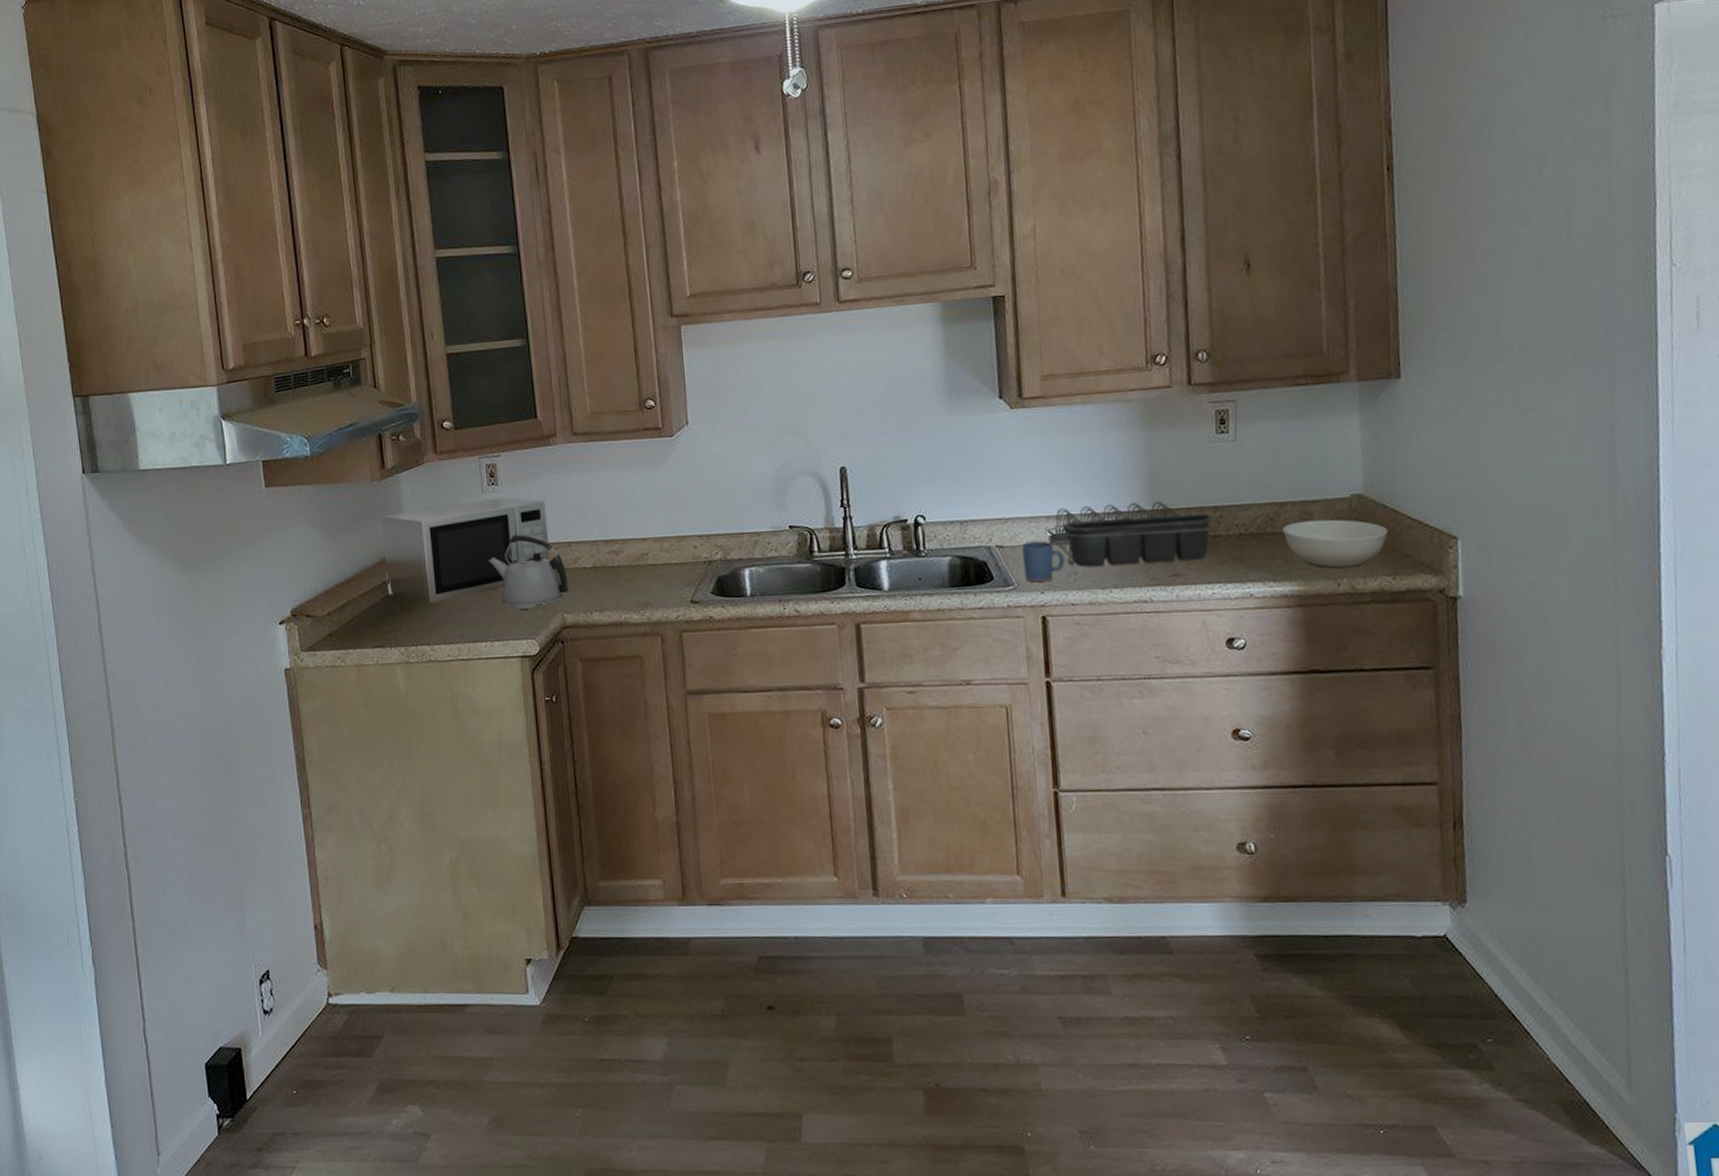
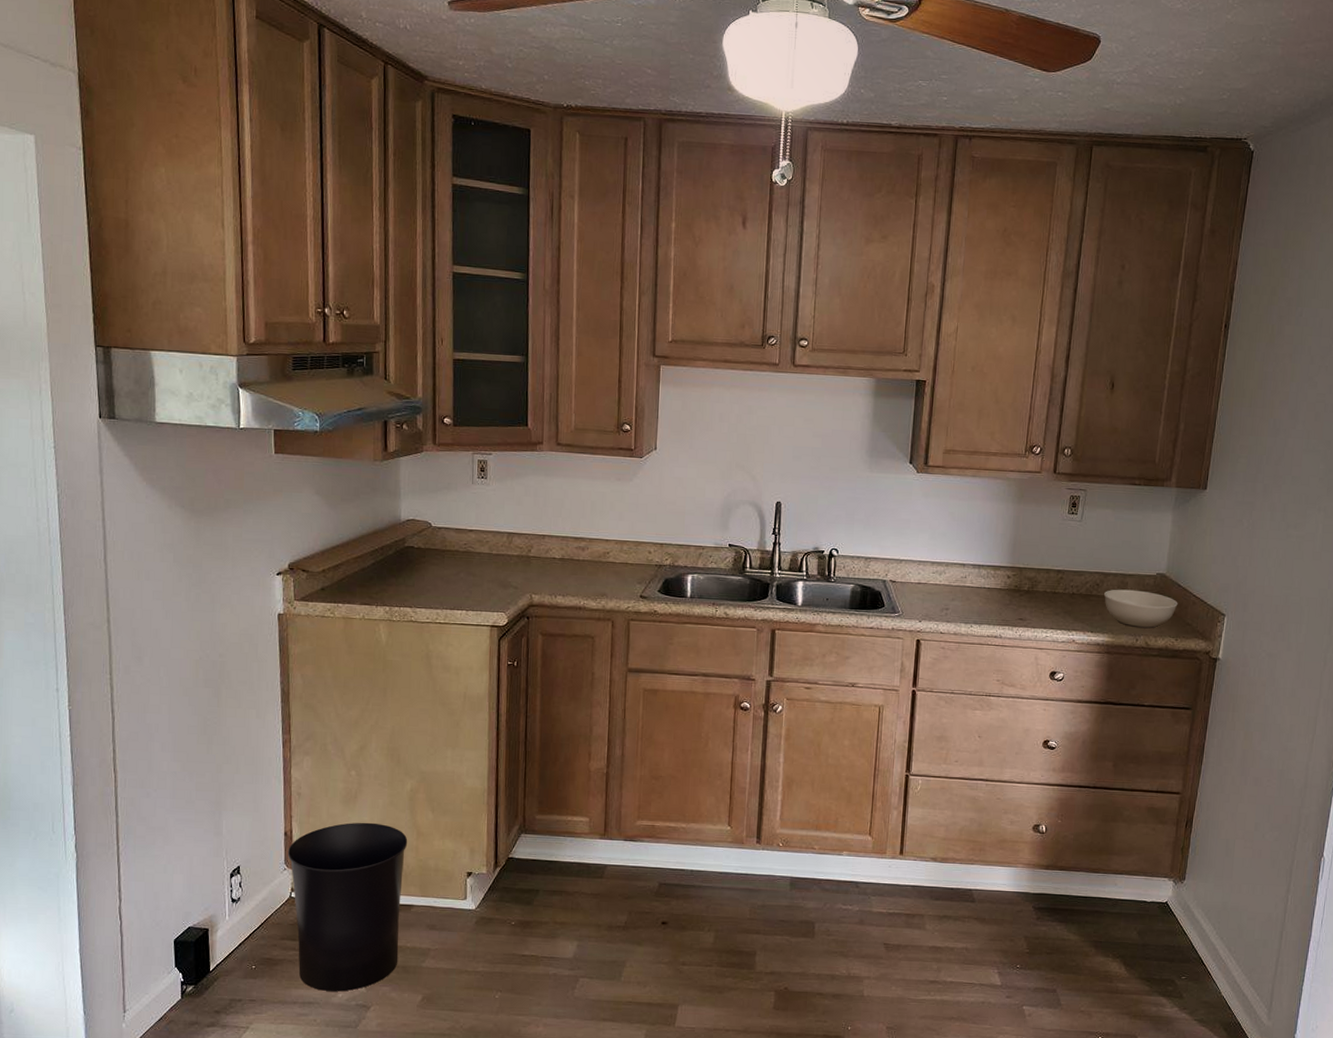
waste bin: none [319,906,457,1117] -> present [287,822,408,992]
microwave: present [381,497,550,604] -> none [379,489,527,573]
kettle: present [489,534,569,609] -> none [472,522,539,587]
mug: present [1022,541,1065,583] -> none [908,580,941,613]
dish rack: present [1045,500,1213,568] -> none [929,557,1055,610]

